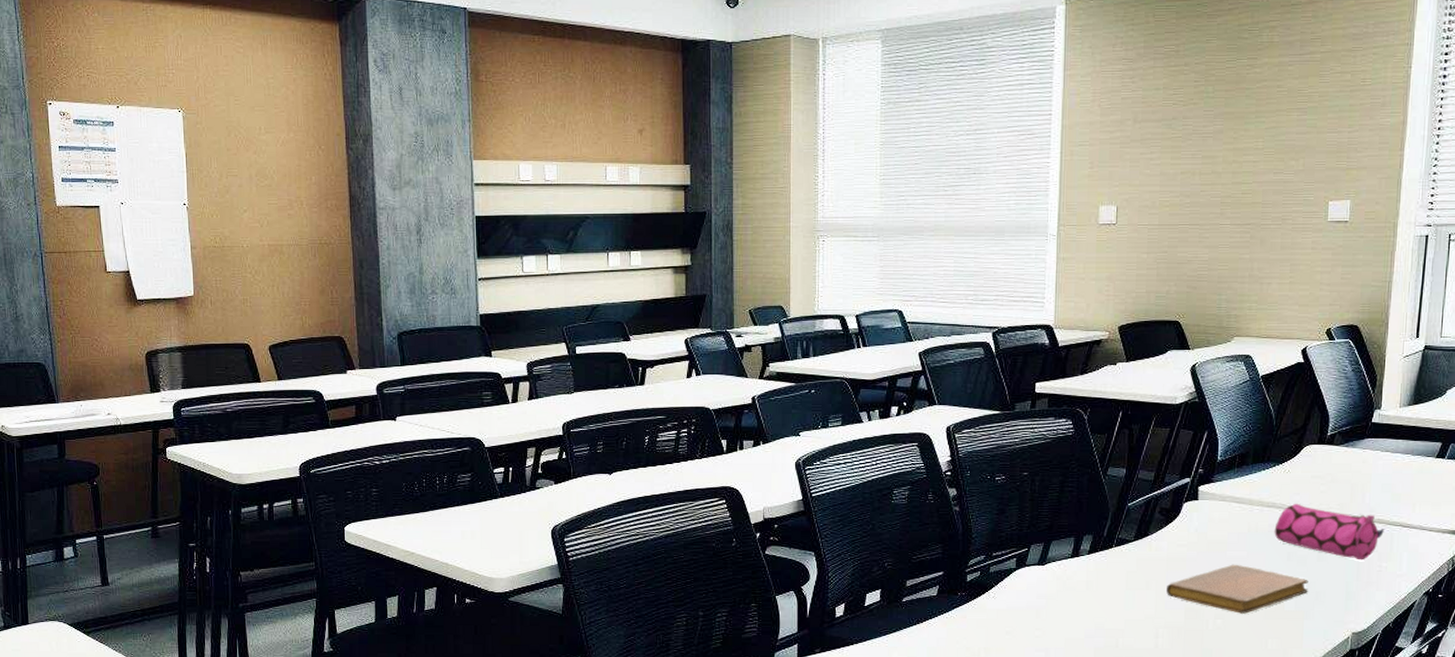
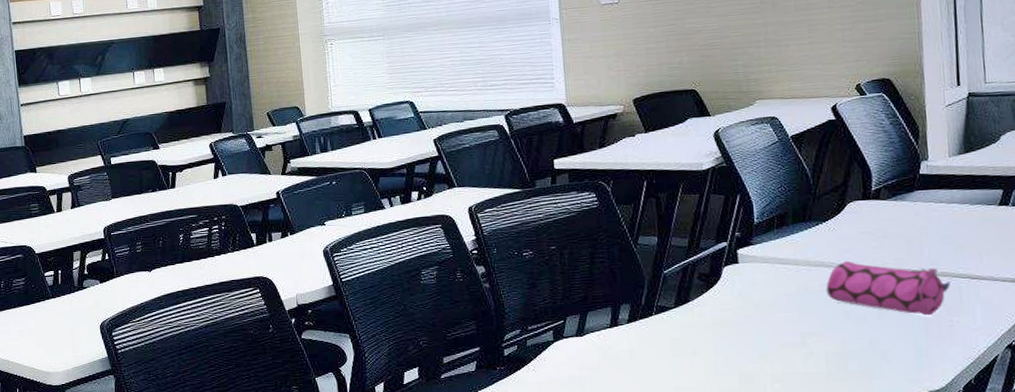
notebook: present [1166,564,1308,614] -> none [715,326,872,376]

